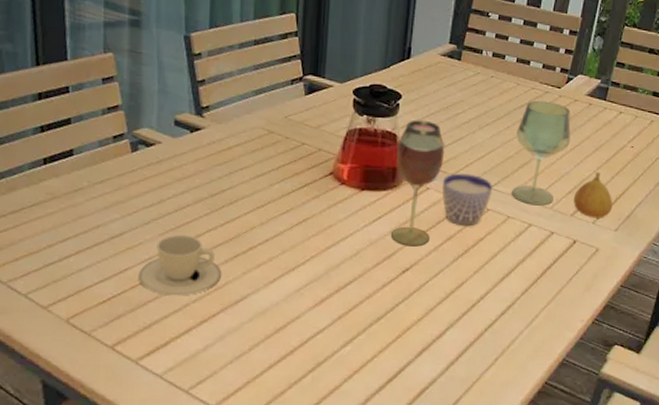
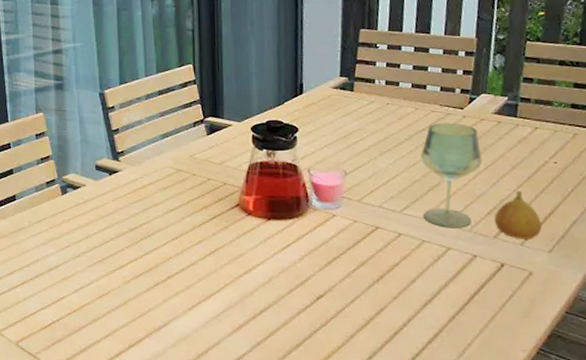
cup: present [138,234,221,296] -> none [72,265,144,322]
wineglass: present [391,120,445,247] -> none [298,150,348,273]
cup: present [441,173,493,227] -> none [348,199,403,252]

